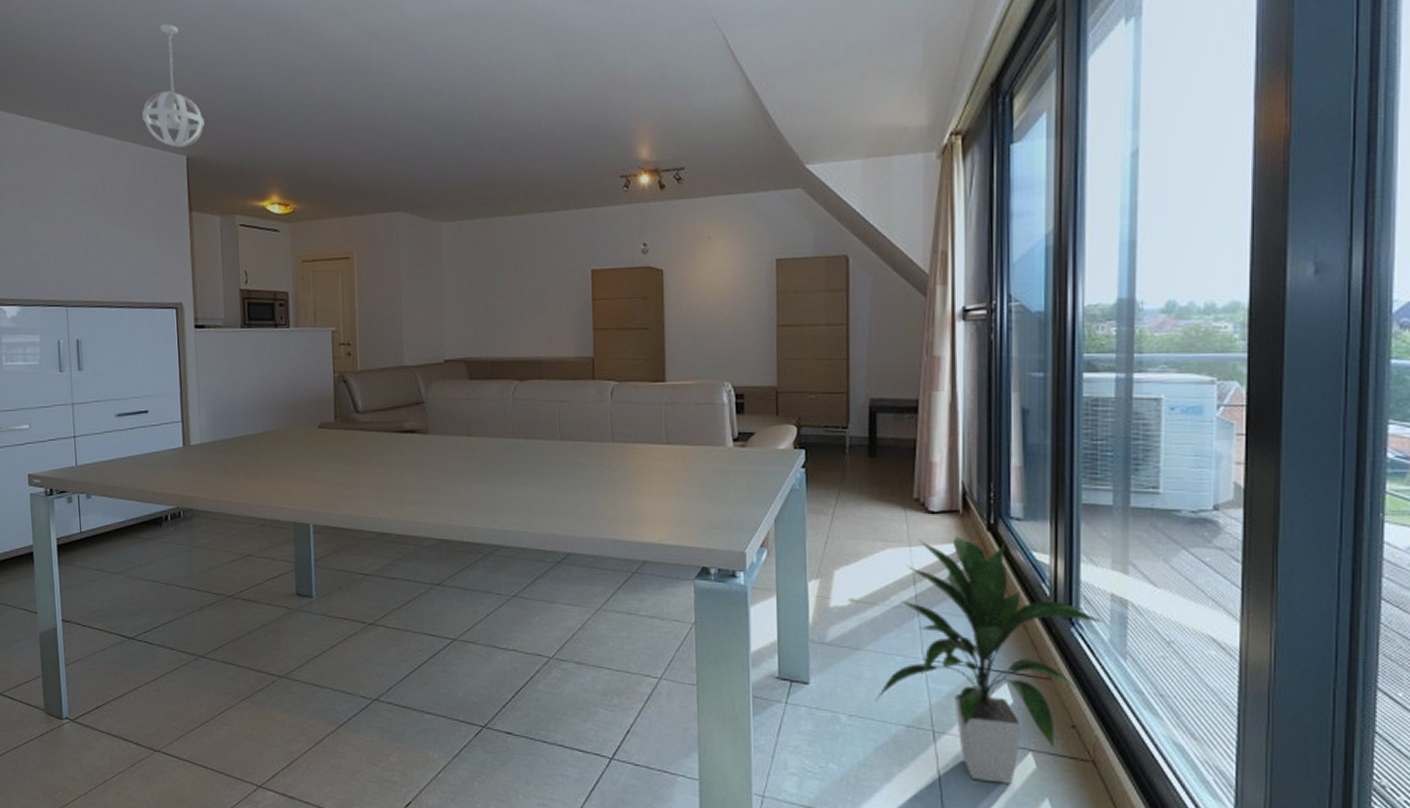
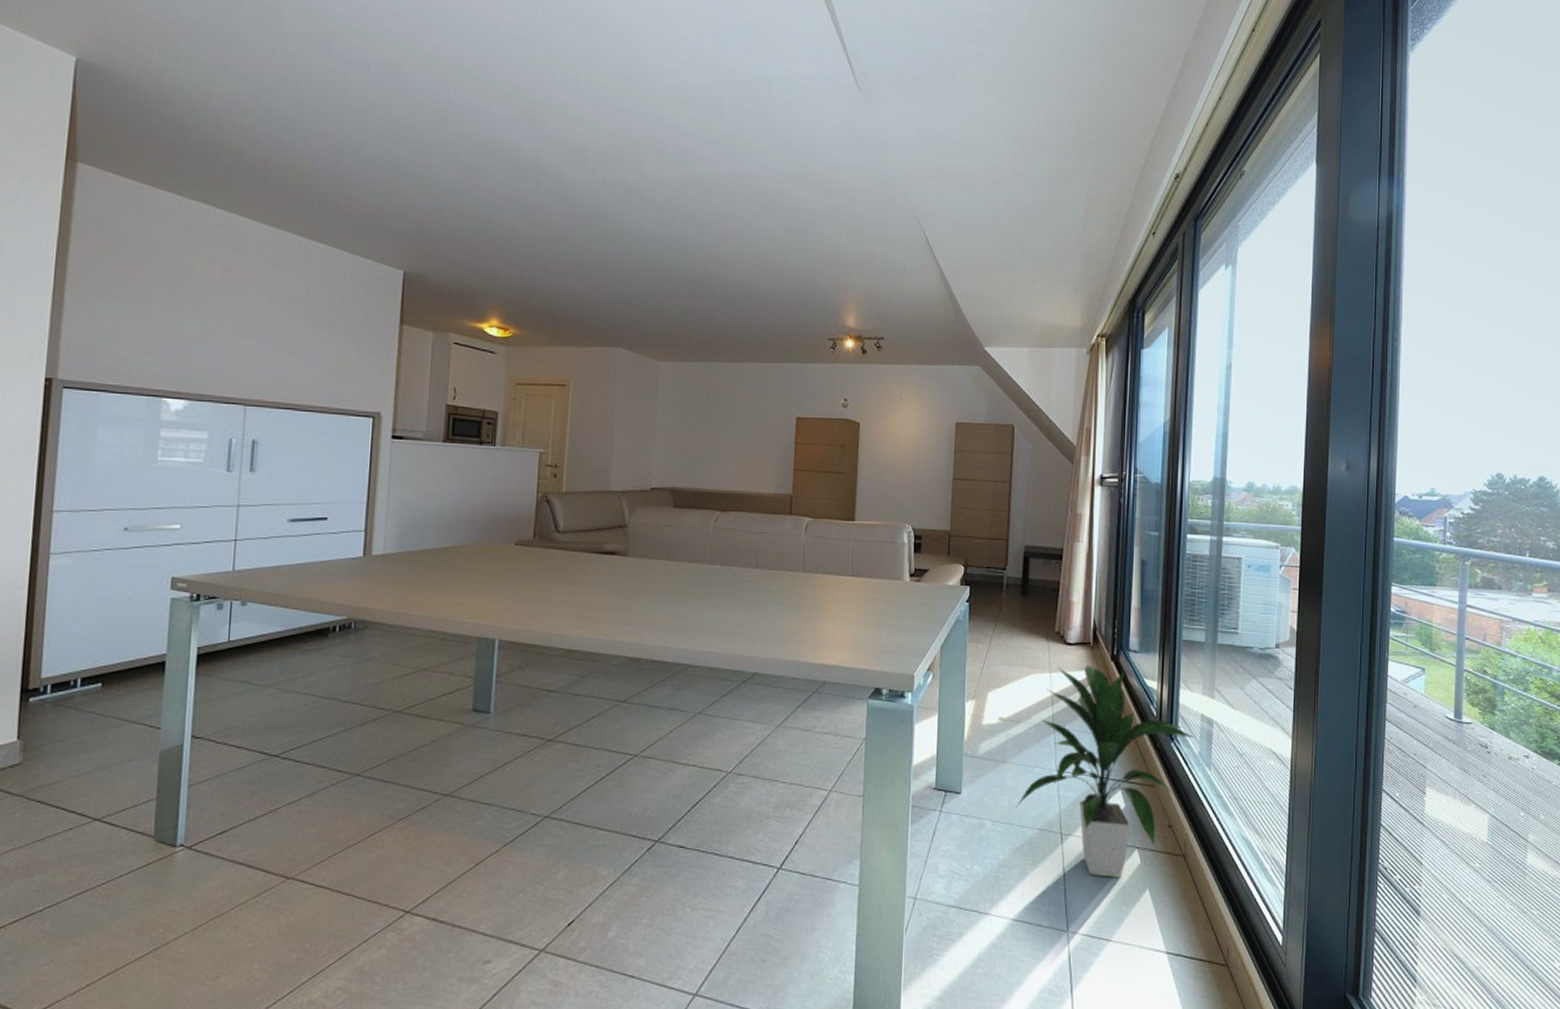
pendant light: present [142,23,205,148] -> none [360,144,428,262]

